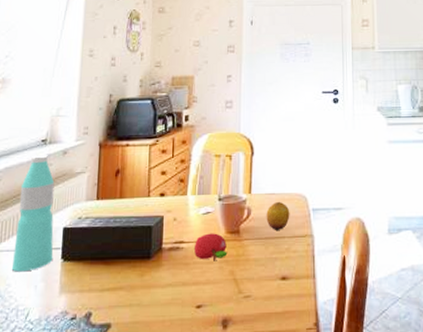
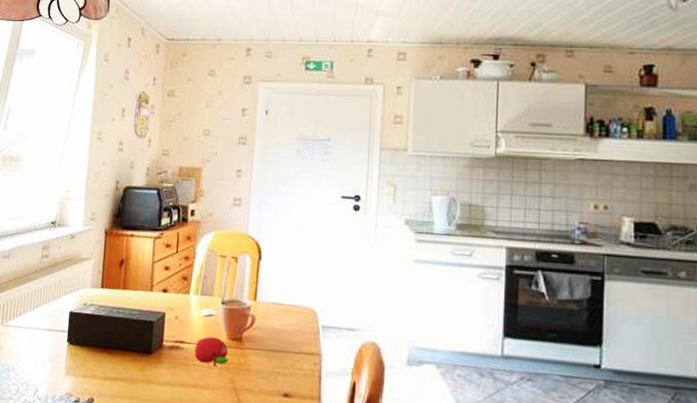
water bottle: present [12,154,55,272] -> none [23,236,63,350]
fruit: present [266,201,290,230] -> none [271,312,297,344]

